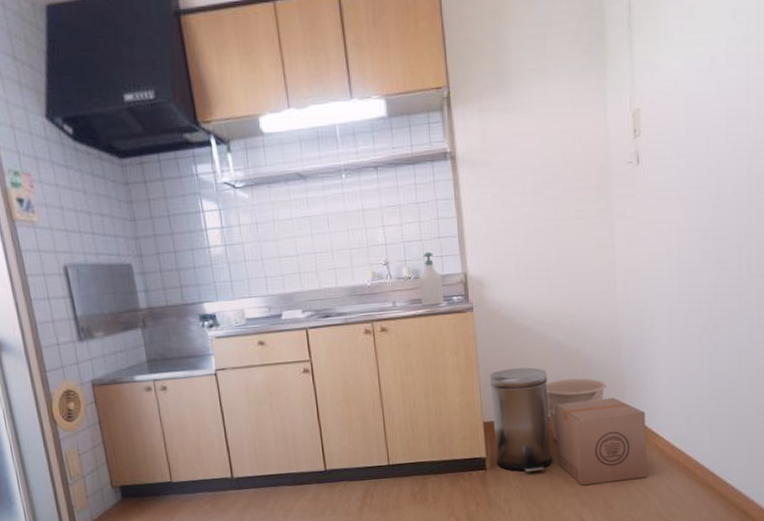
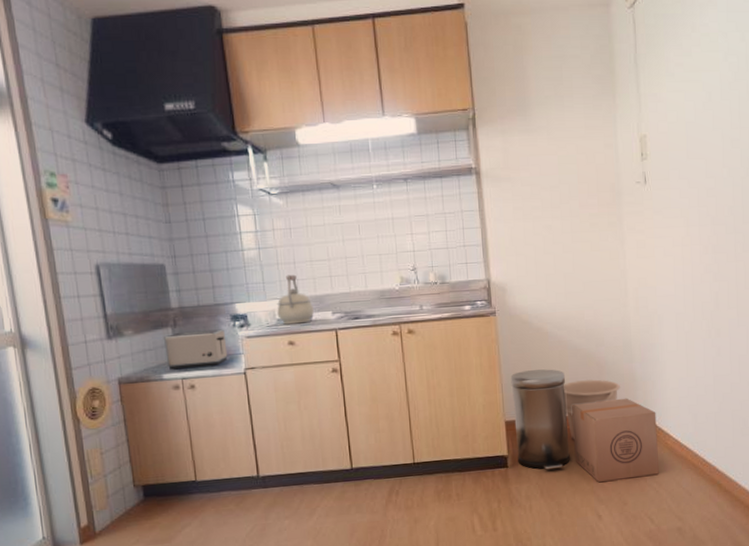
toaster: none [134,329,198,372] -> present [164,329,228,370]
kettle: none [245,271,284,324] -> present [276,274,315,325]
soap bottle: present [419,251,445,306] -> none [445,258,469,310]

